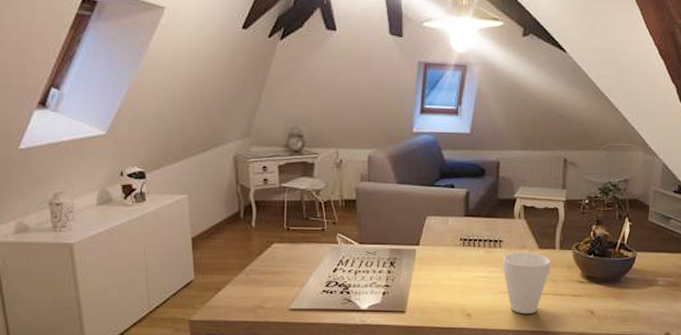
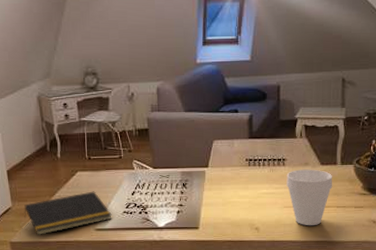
notepad: none [208,266,310,314] -> present [23,191,112,235]

